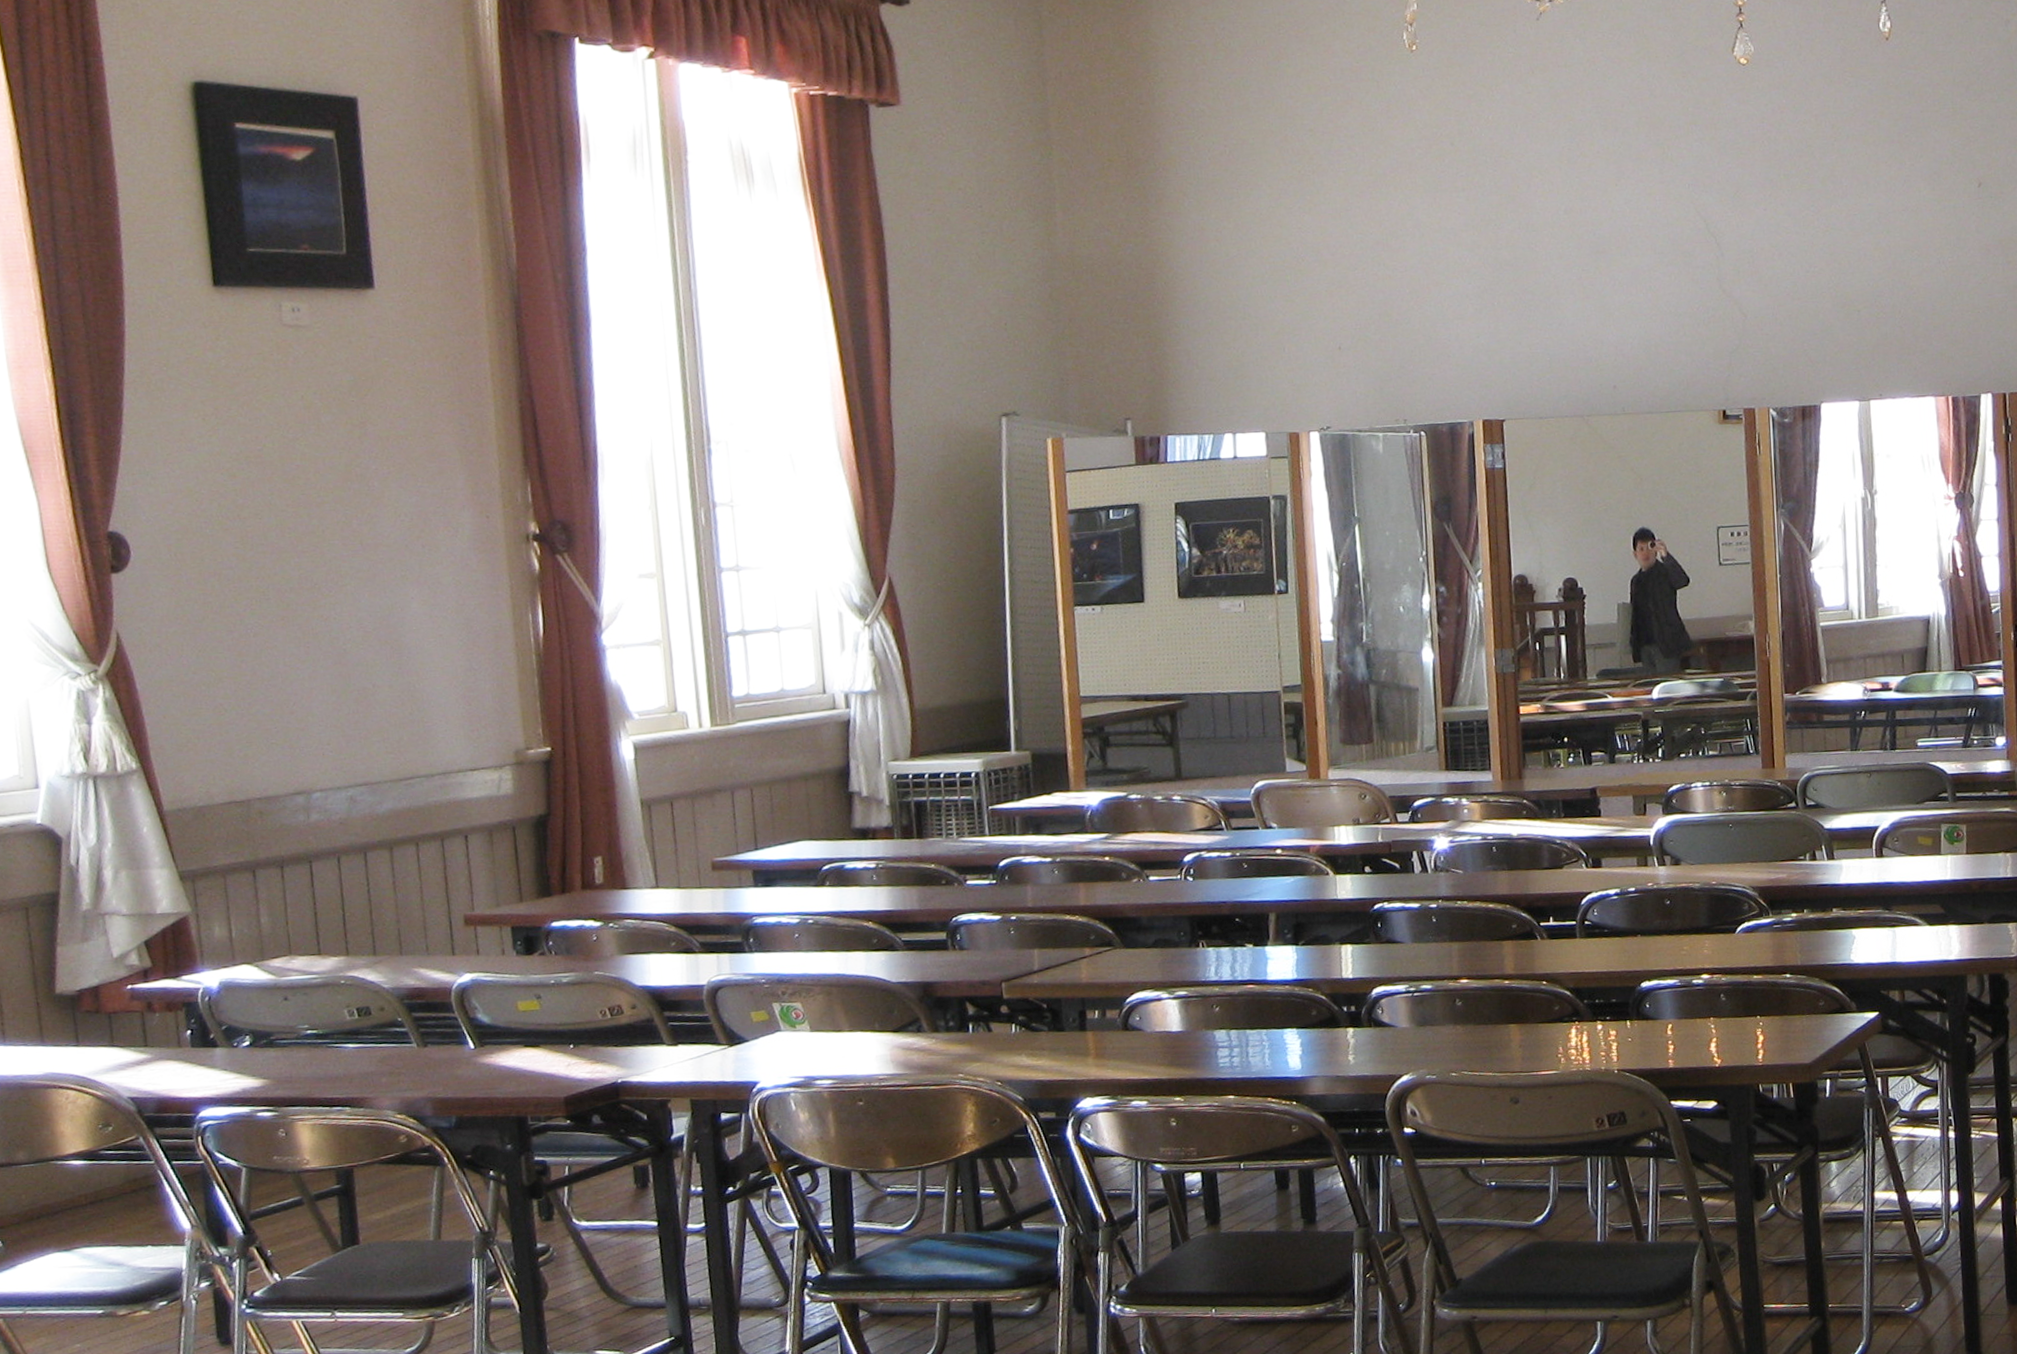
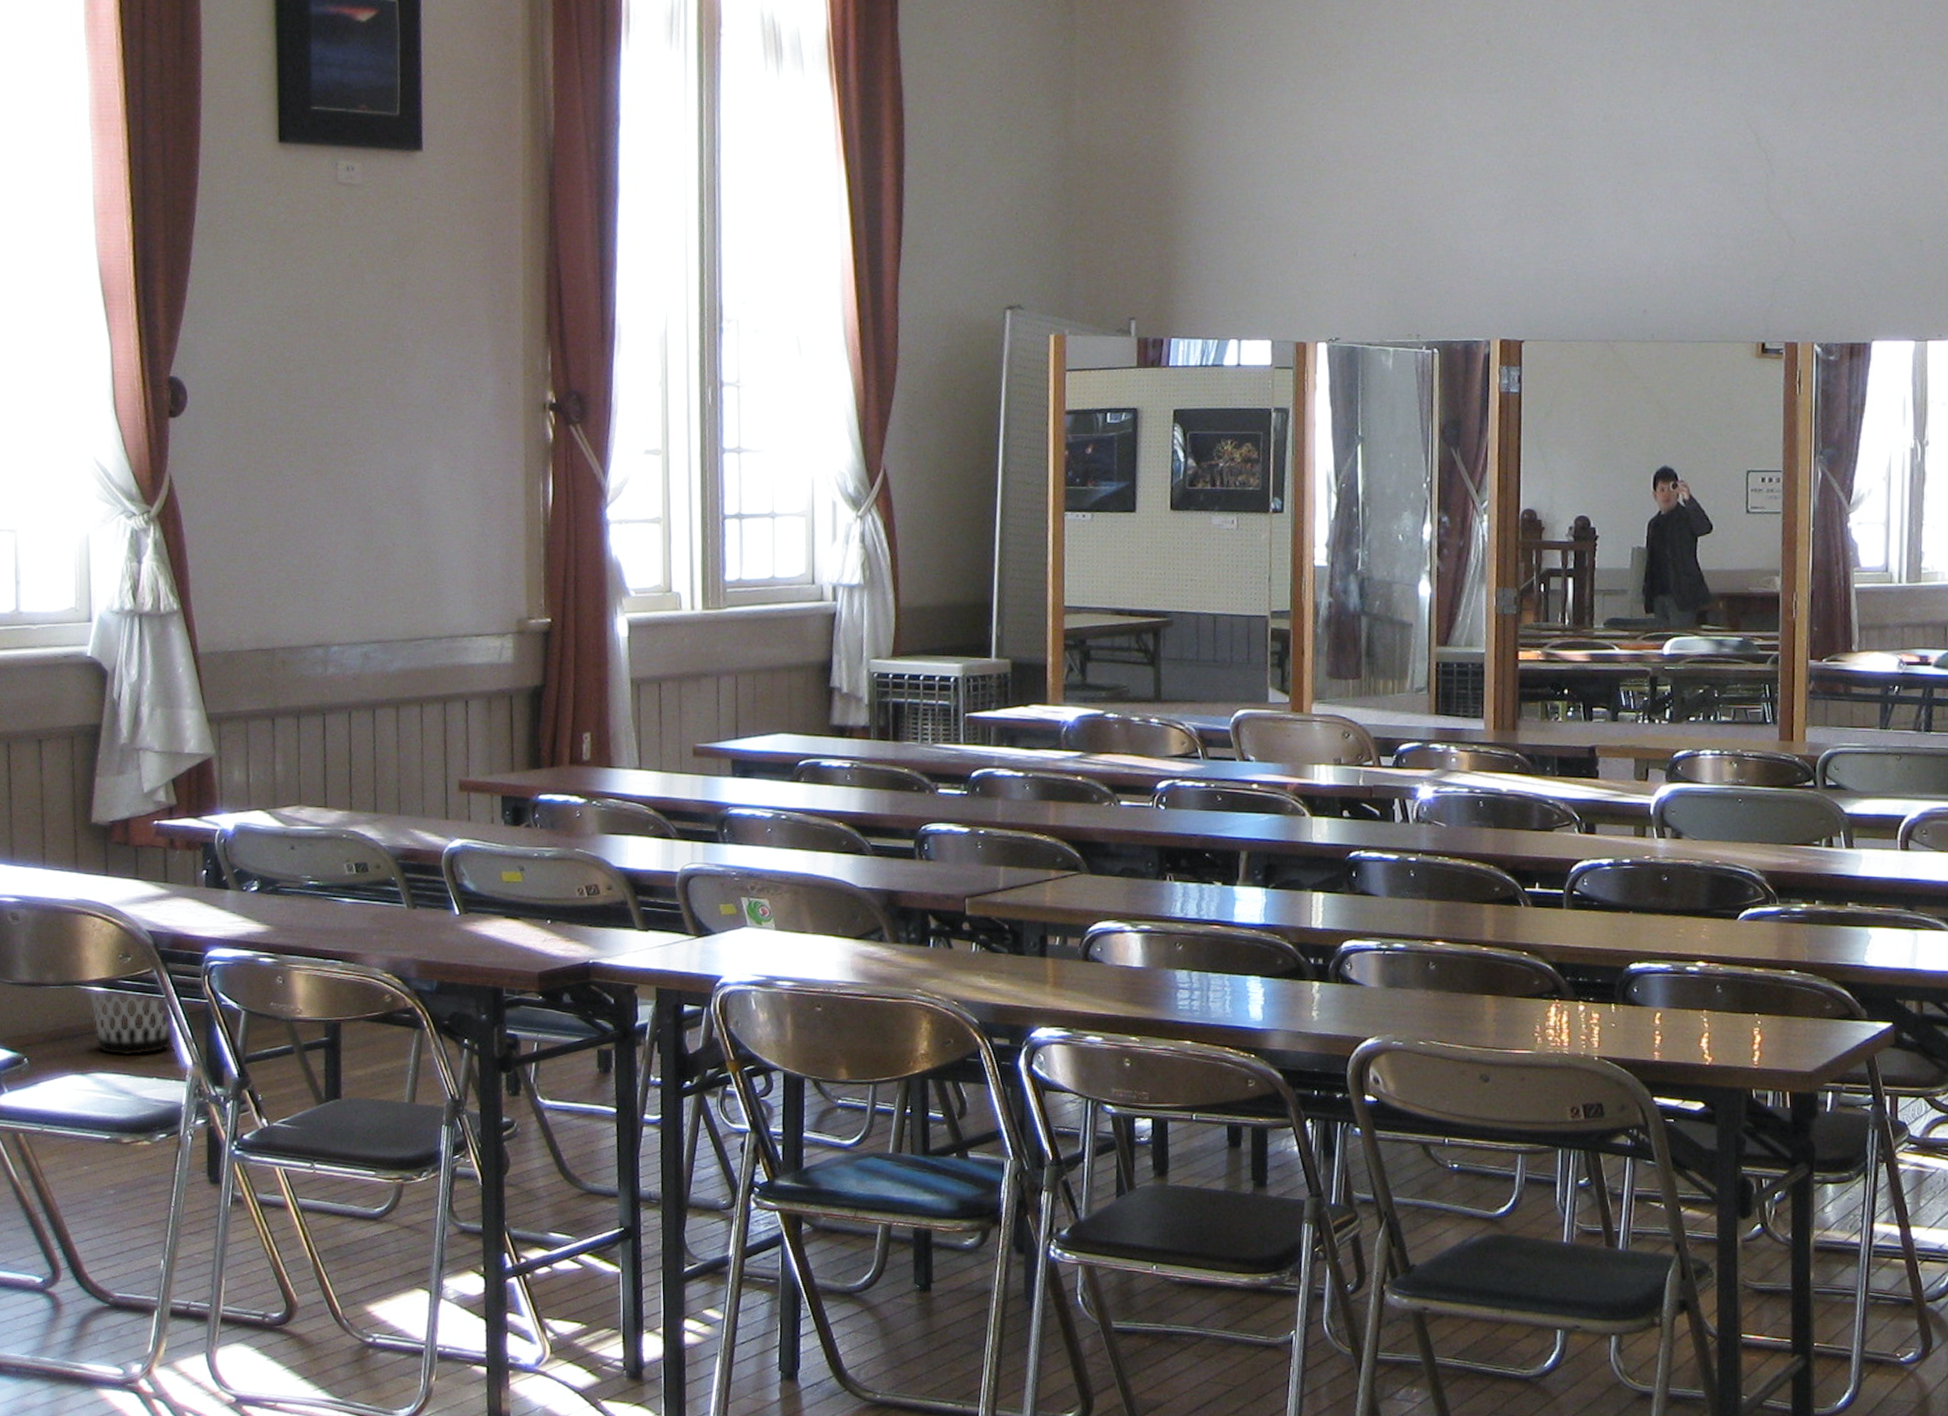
wastebasket: none [67,1163,167,1228] -> present [89,990,173,1056]

